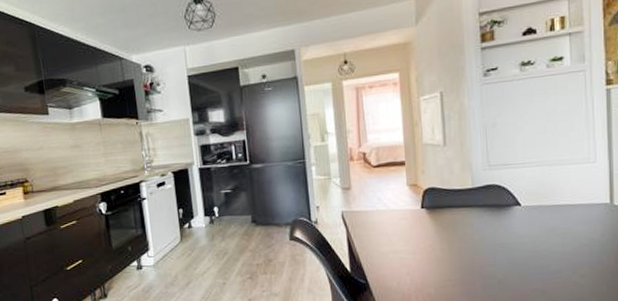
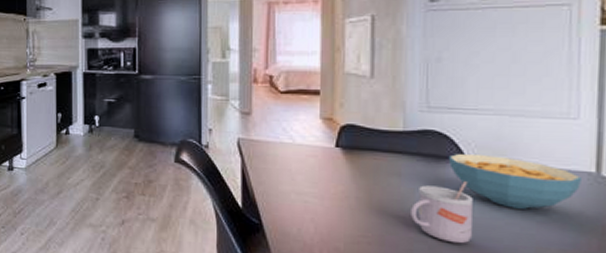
mug: none [483,223,529,275] -> present [411,181,474,244]
cereal bowl: none [506,199,602,240] -> present [448,153,583,209]

